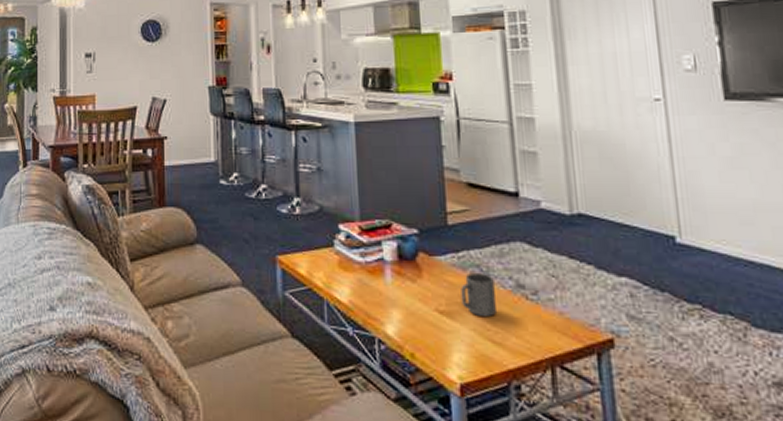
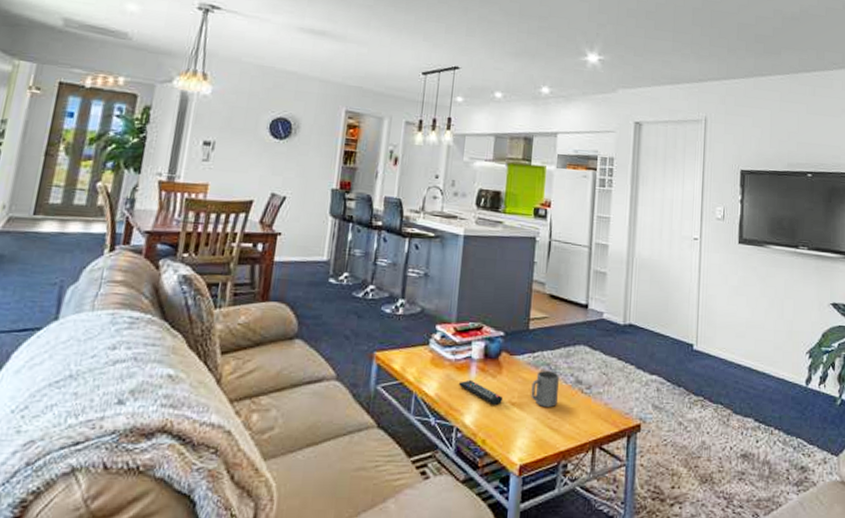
remote control: none [373,284,429,313] -> present [458,379,503,405]

